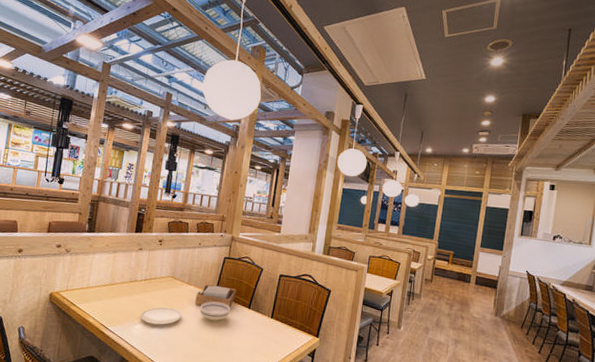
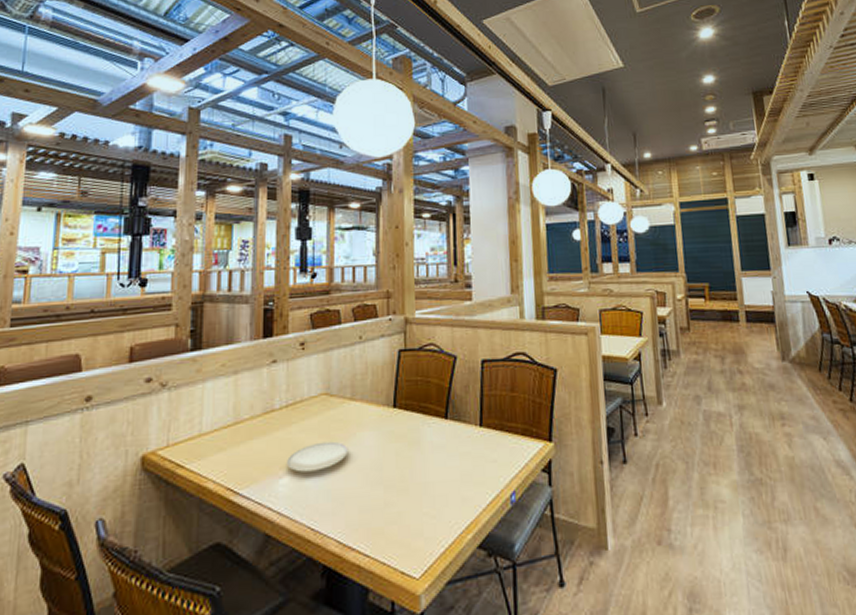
napkin holder: present [195,284,237,308] -> none [365,393,424,429]
bowl: present [199,301,231,321] -> none [374,418,420,449]

